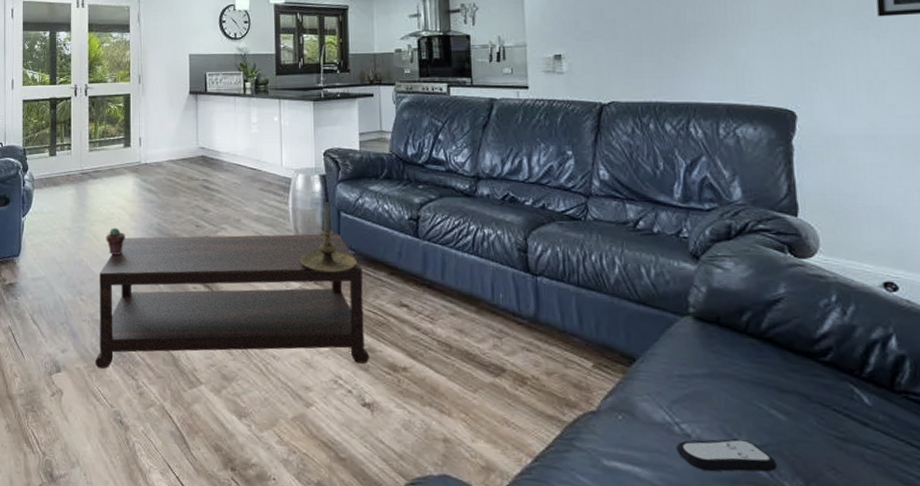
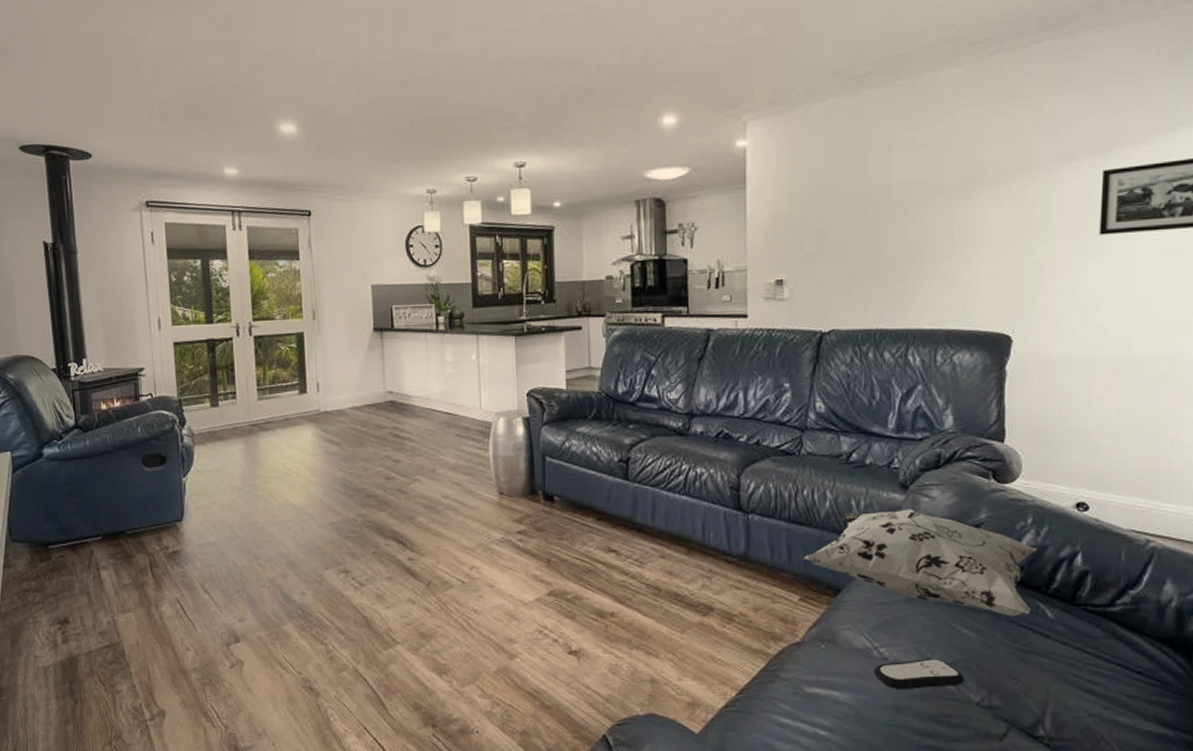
coffee table: present [95,233,369,369] -> none [278,480,576,635]
potted succulent: present [106,227,125,255] -> none [283,484,306,514]
candle holder: present [300,201,357,273] -> none [502,446,563,522]
decorative pillow: none [595,279,844,400] -> present [803,509,1036,617]

